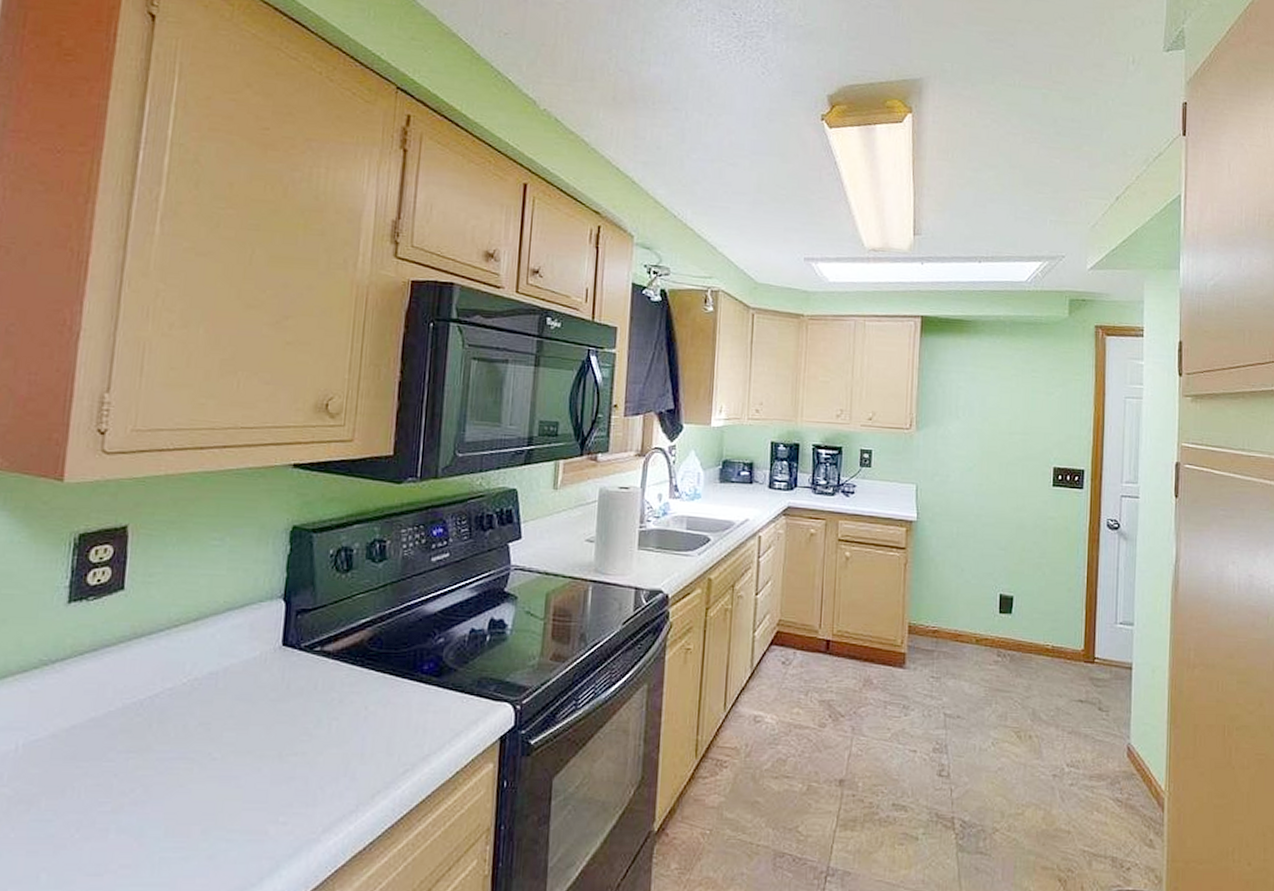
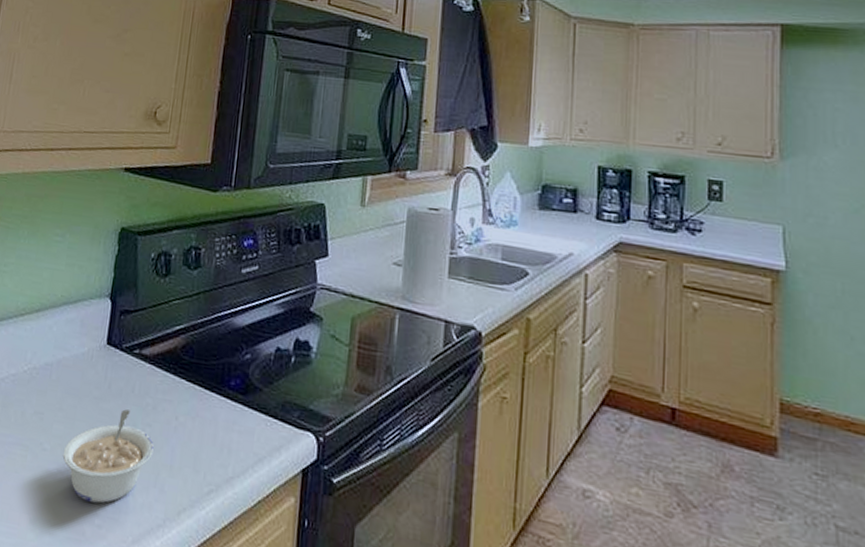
legume: none [236,707,343,802] -> present [62,409,155,504]

